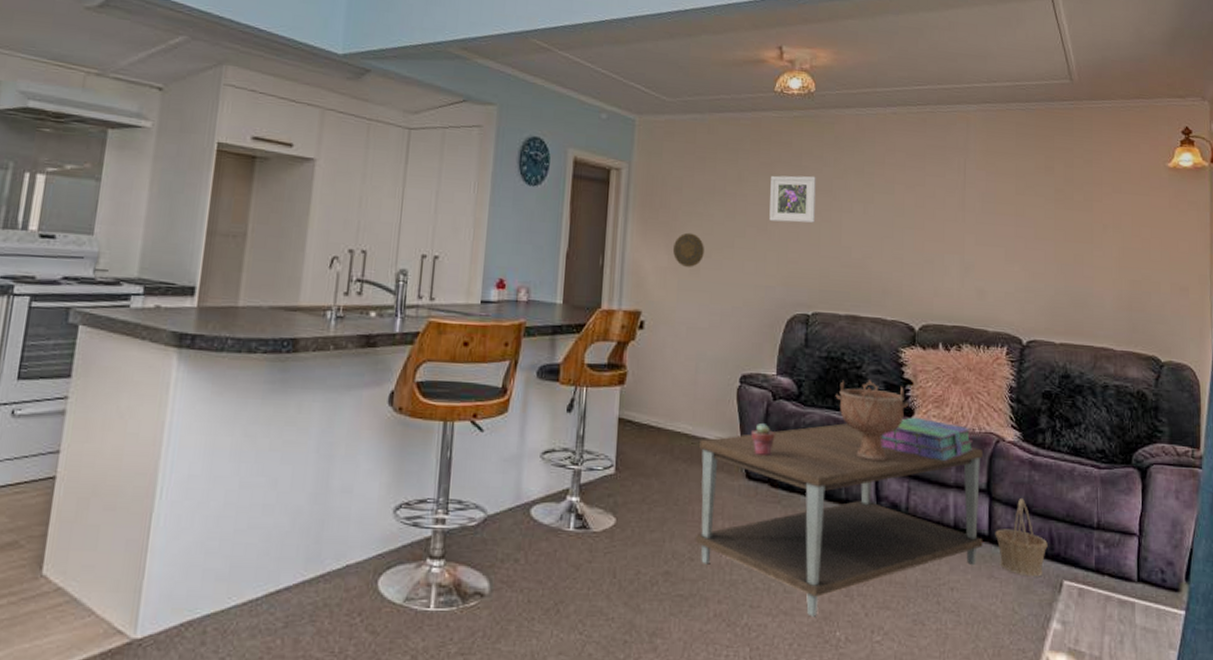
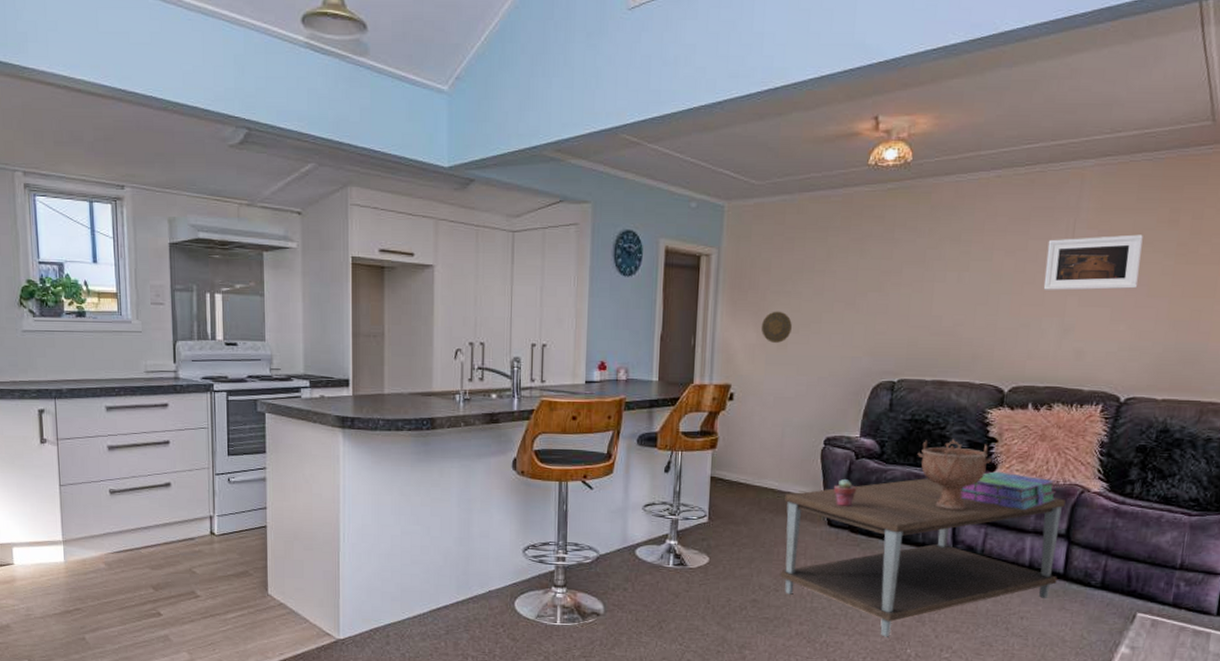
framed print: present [769,175,816,223] -> none [858,248,909,295]
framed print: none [942,177,1026,231] -> present [1043,234,1143,290]
basket: present [995,497,1048,577] -> none [1070,541,1125,610]

